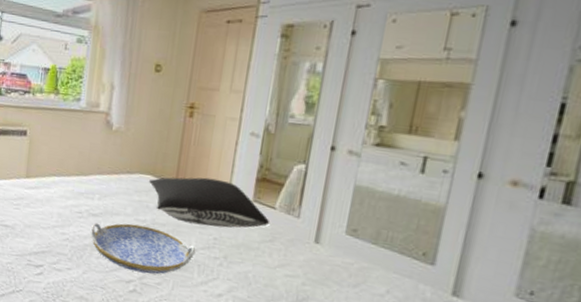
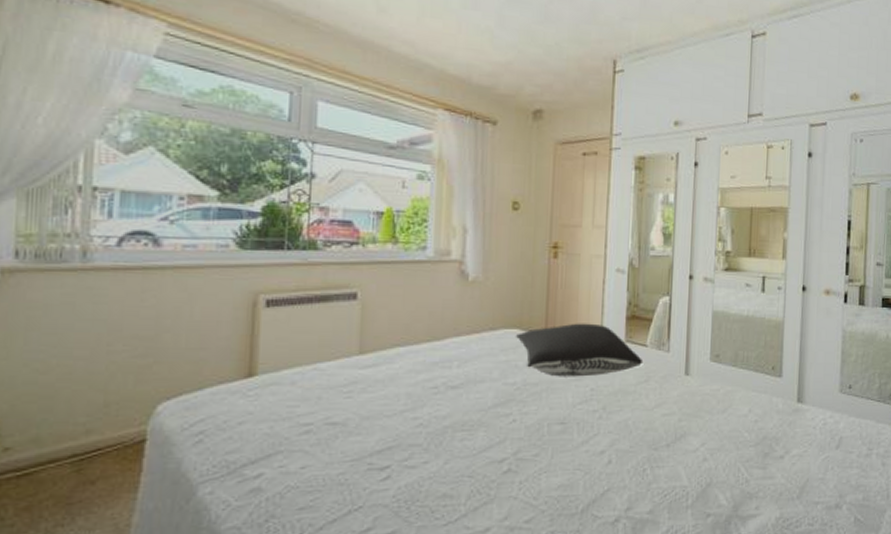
serving tray: present [90,222,196,275] -> none [450,390,573,447]

